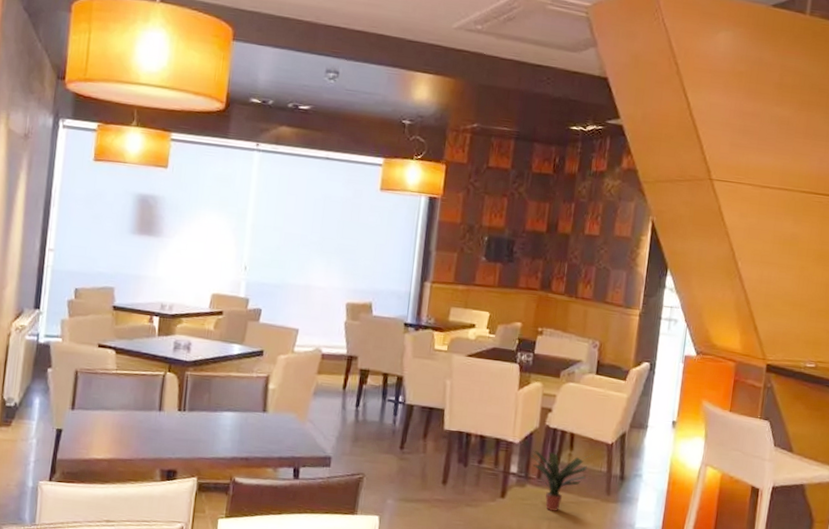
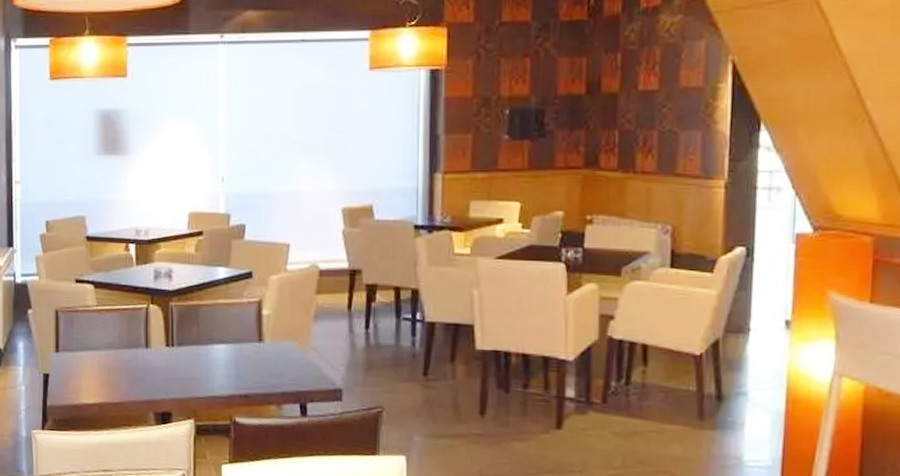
potted plant: present [525,451,594,511] -> none [585,369,677,443]

